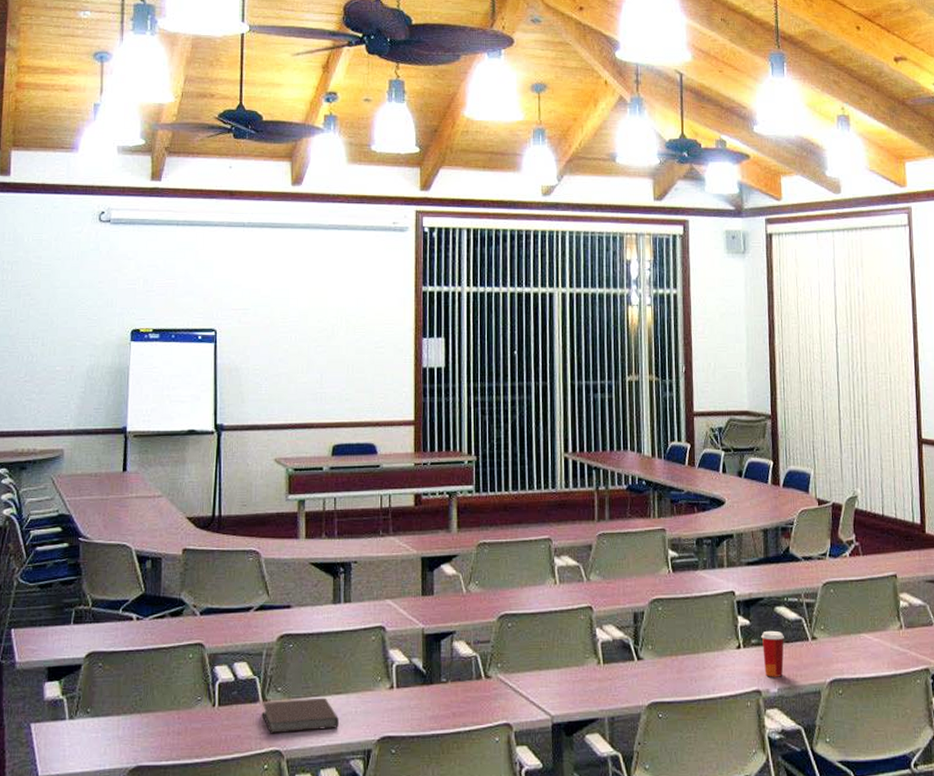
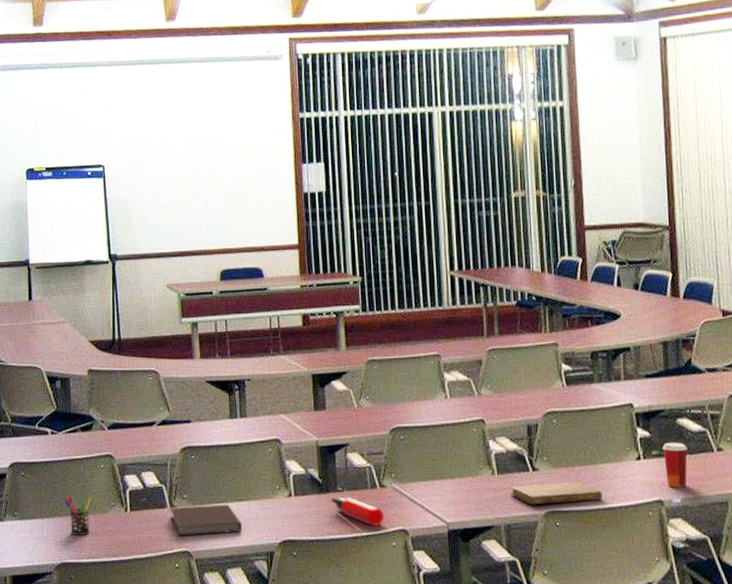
pen holder: none [146,689,177,734] -> present [65,495,92,535]
water bottle: none [434,688,489,720] -> present [331,496,385,526]
notebook: none [615,671,704,697] -> present [510,481,603,506]

